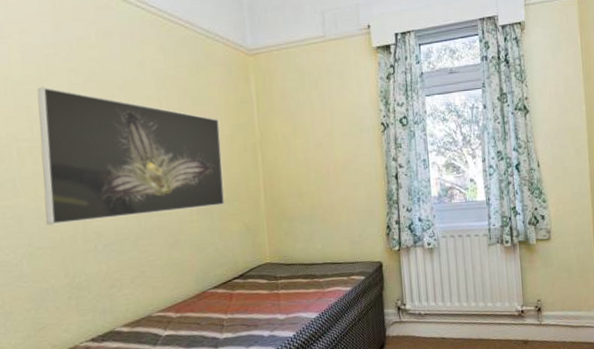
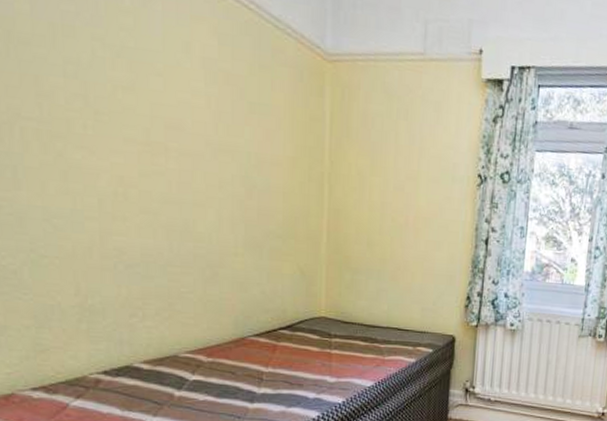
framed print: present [37,87,225,225] -> none [49,53,280,241]

